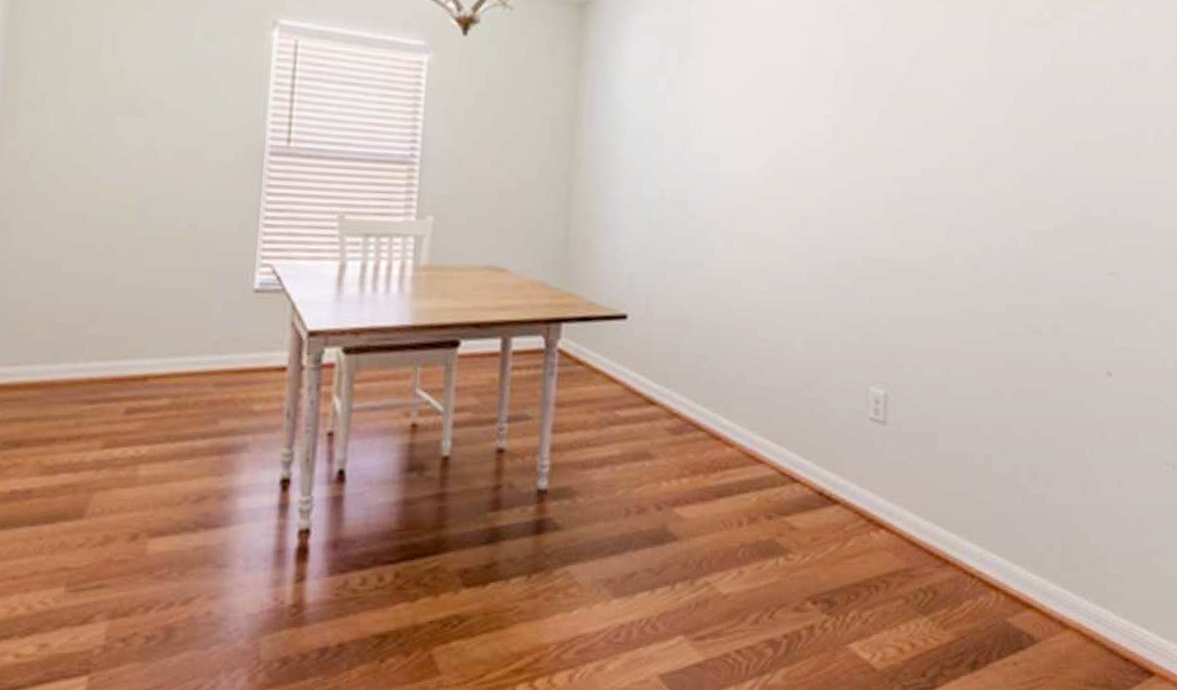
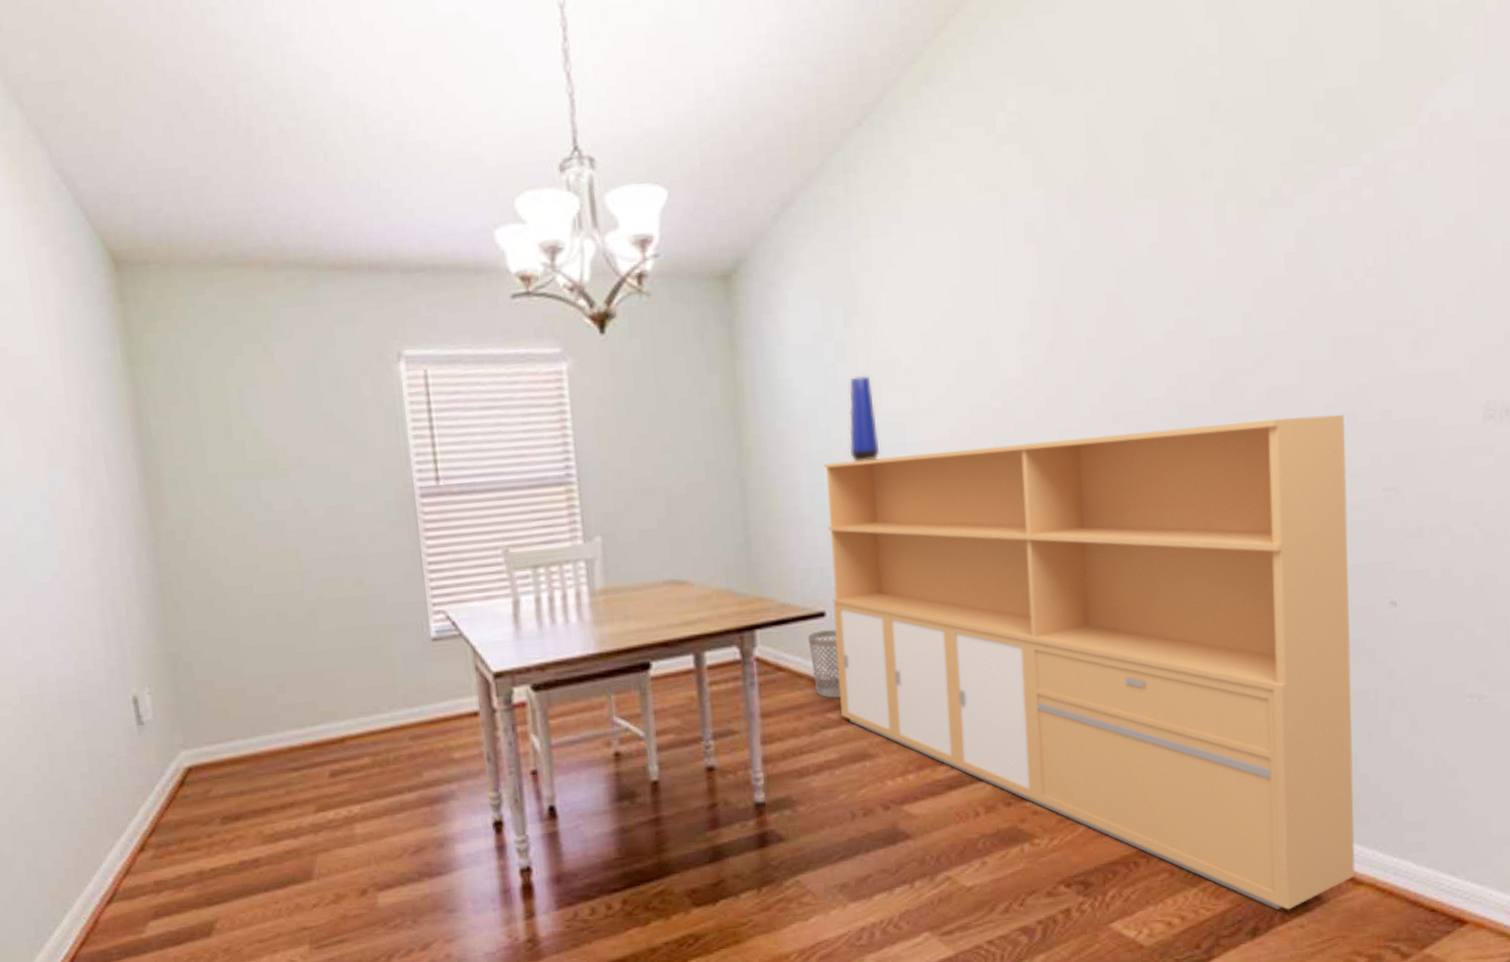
wastebasket: none [608,332,635,397] -> present [808,630,842,698]
storage cabinet: none [629,180,1081,647] -> present [823,414,1355,910]
vase: none [668,109,695,184] -> present [849,376,880,462]

